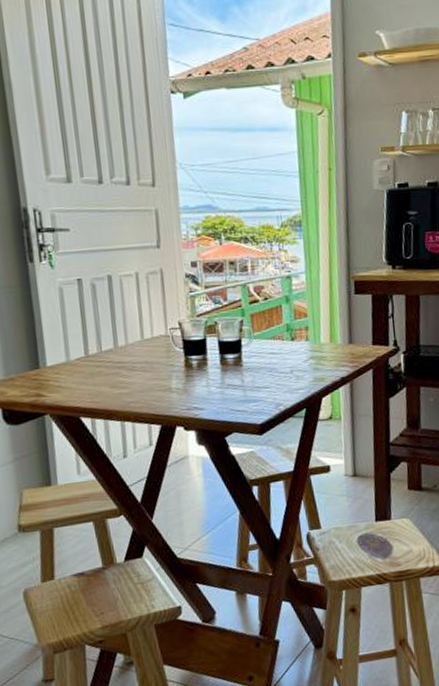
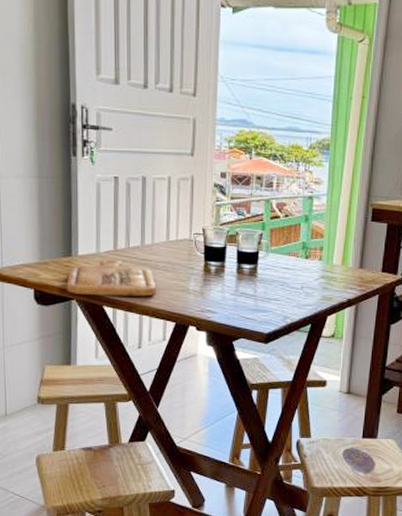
cutting board: none [37,366,136,409] -> present [66,259,157,297]

